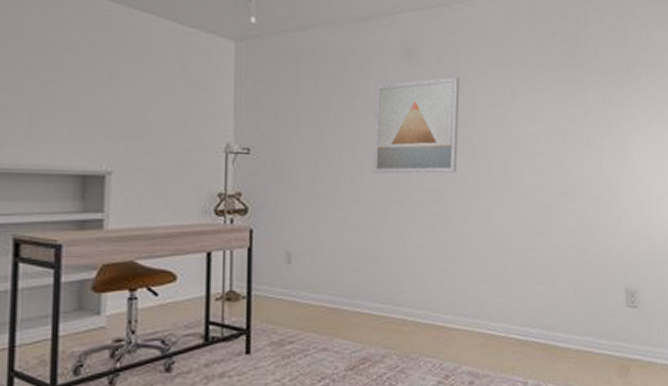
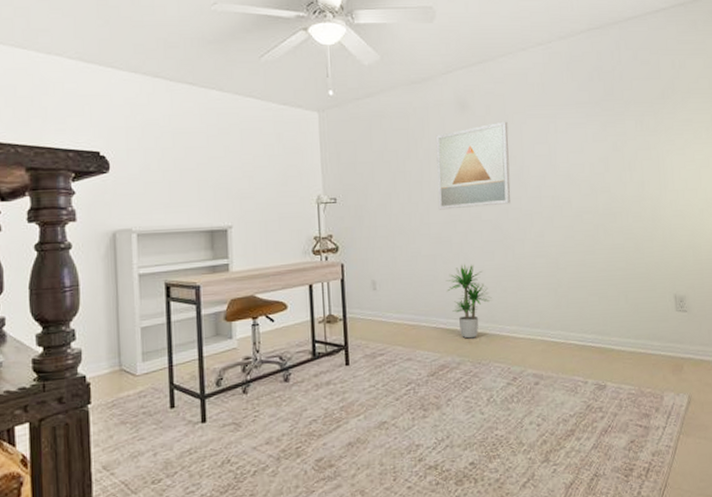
potted plant: none [375,239,428,328] -> present [445,264,492,339]

